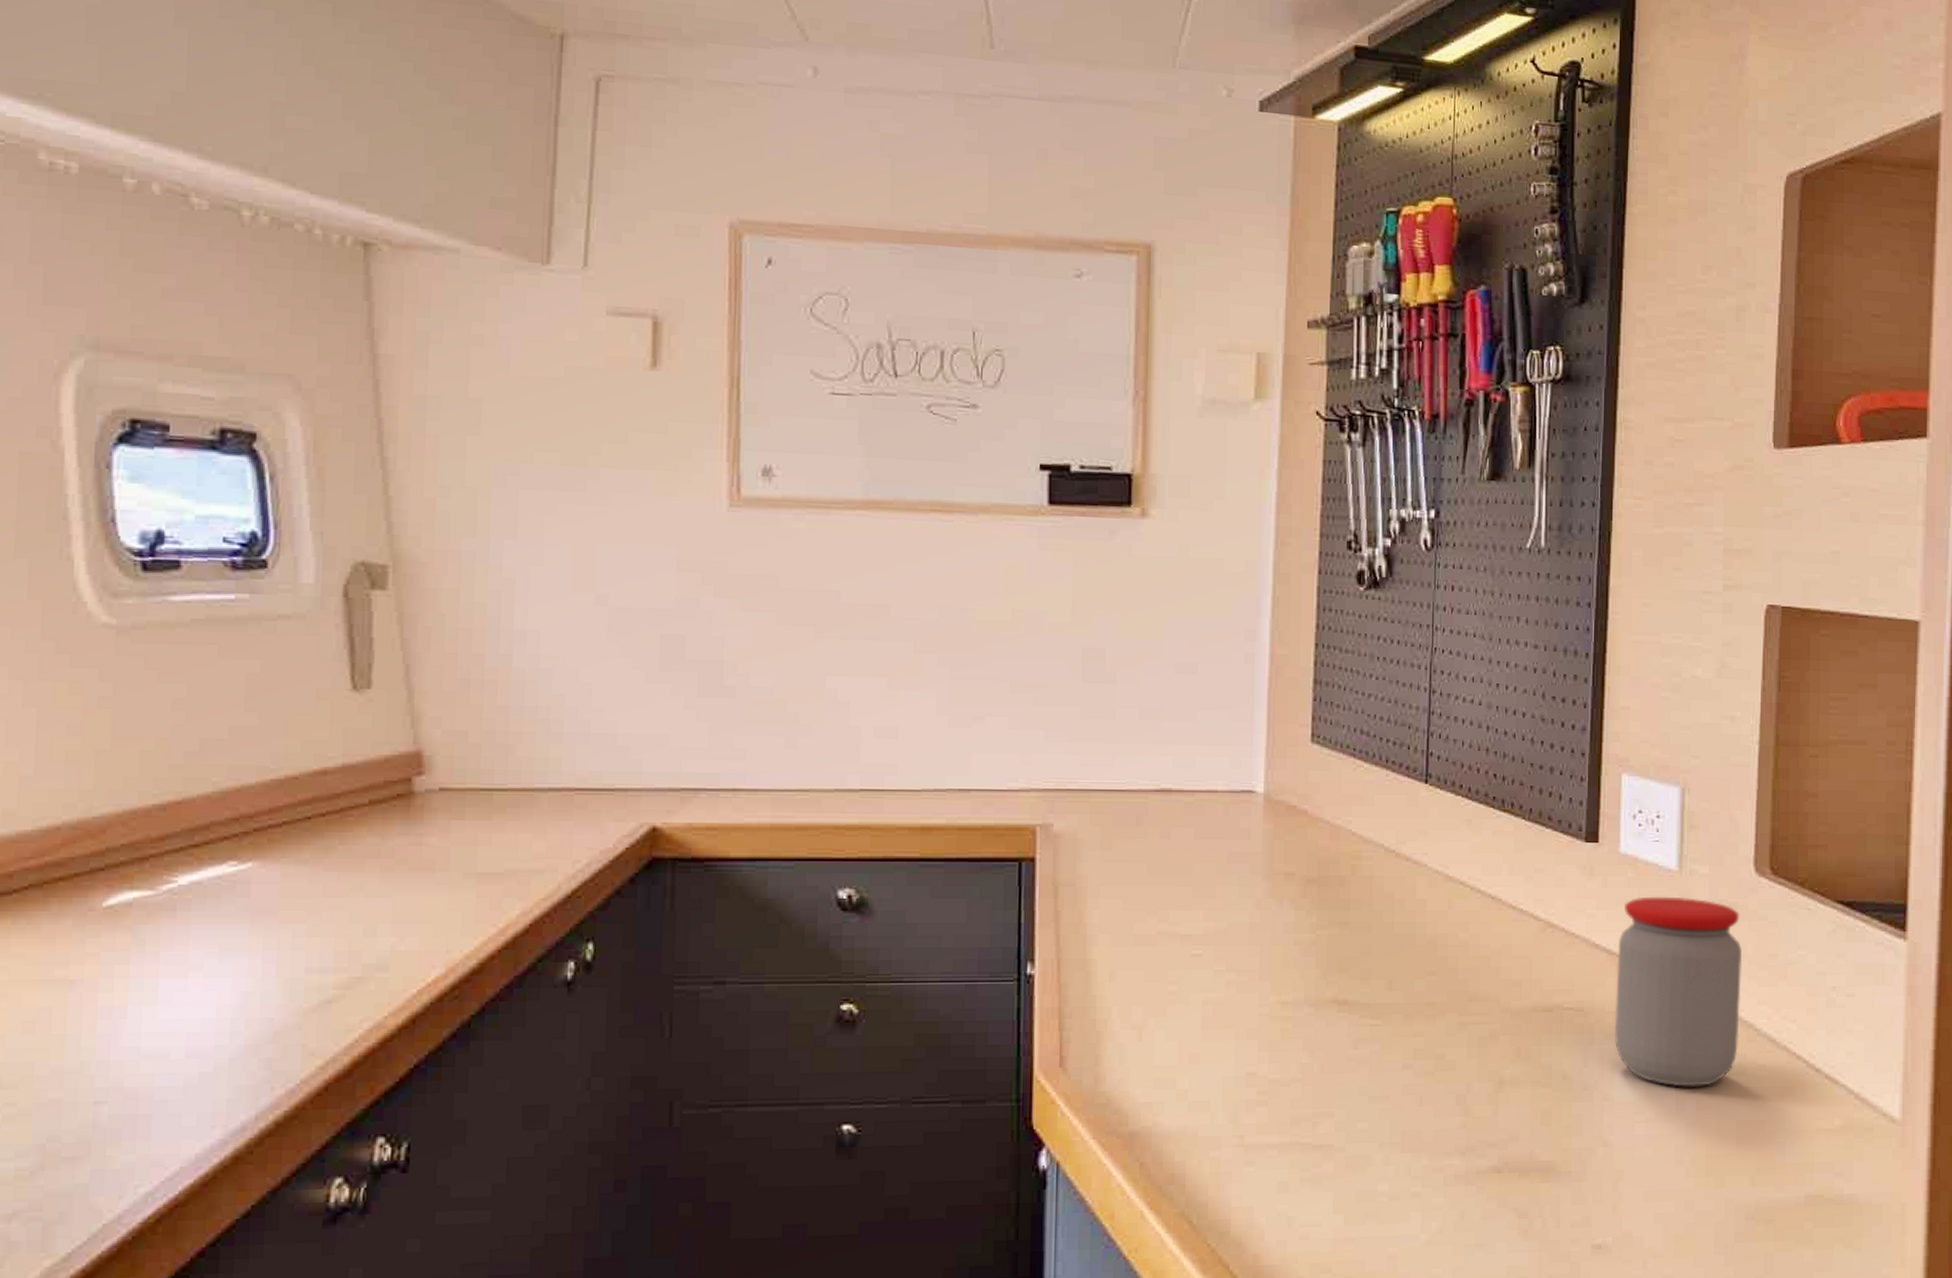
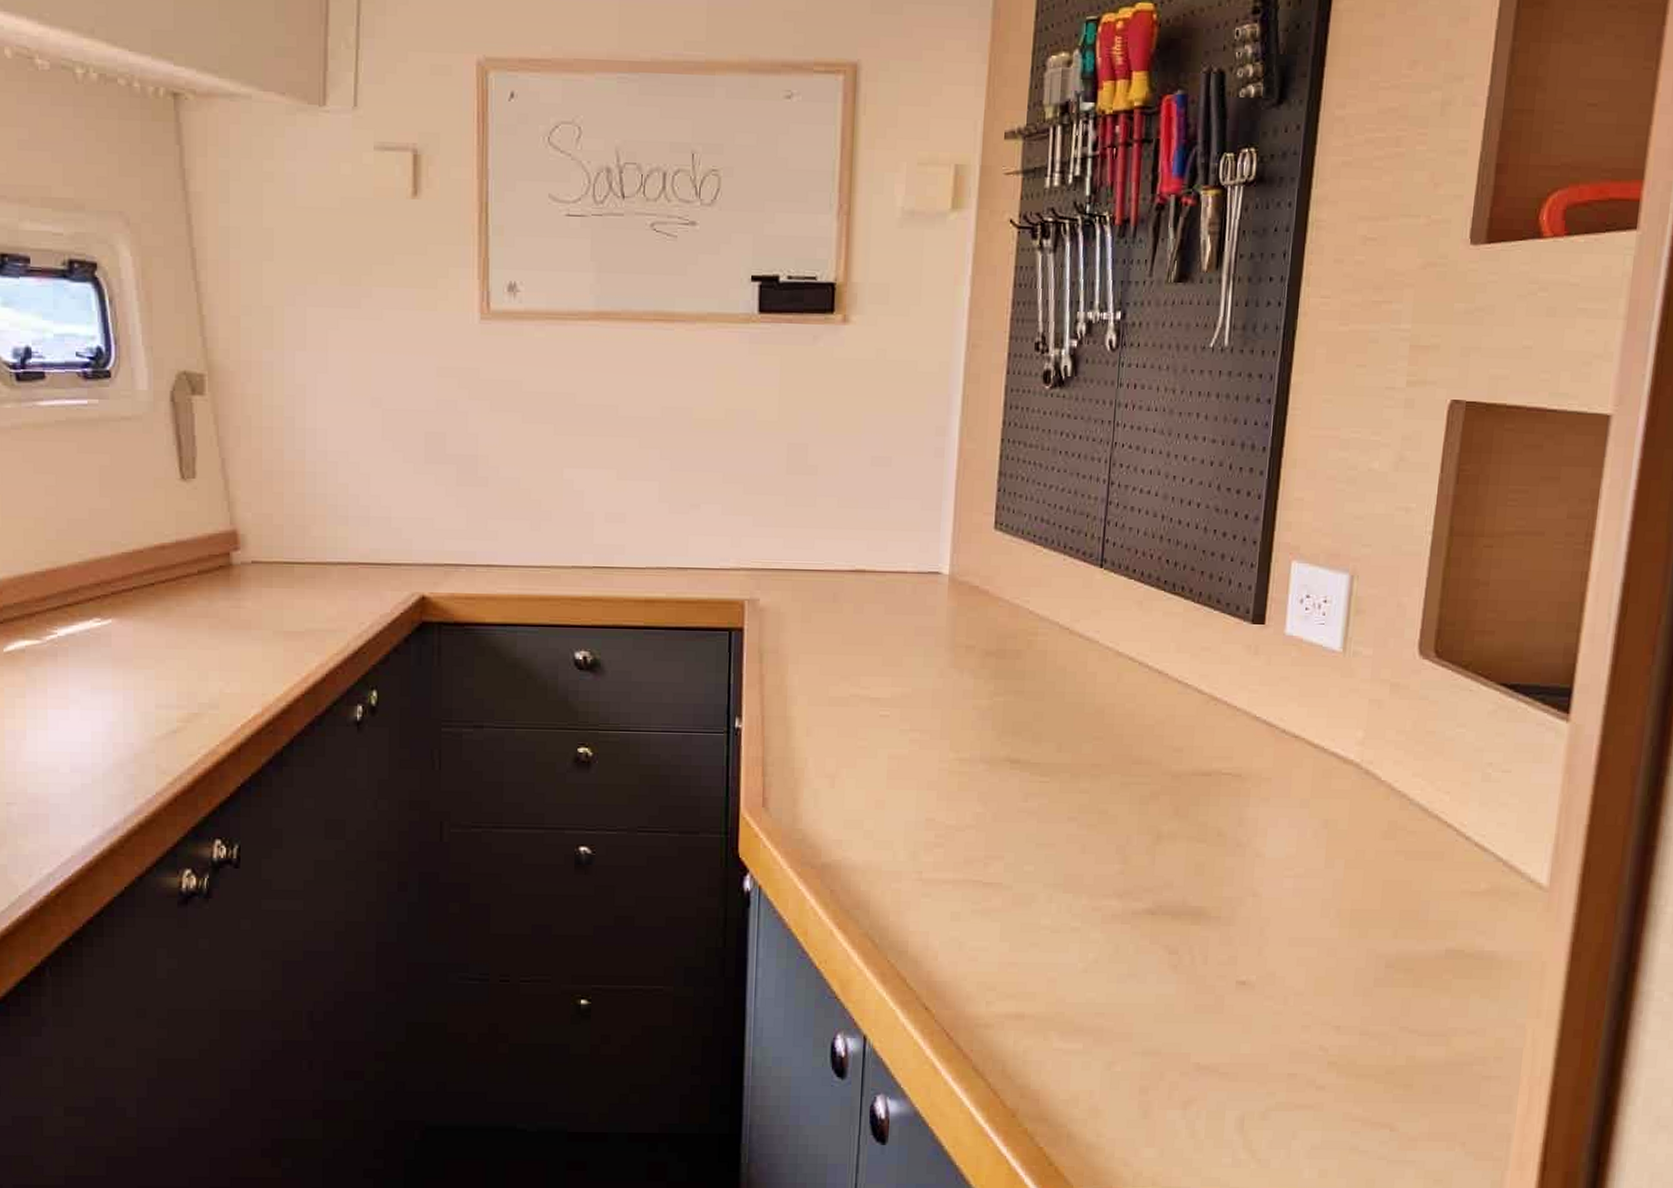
jar: present [1614,896,1743,1087] -> none [1269,675,1401,848]

